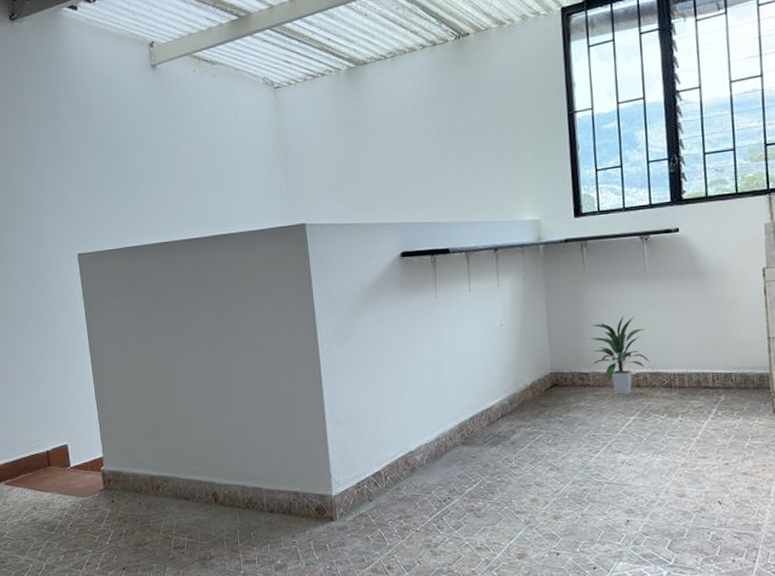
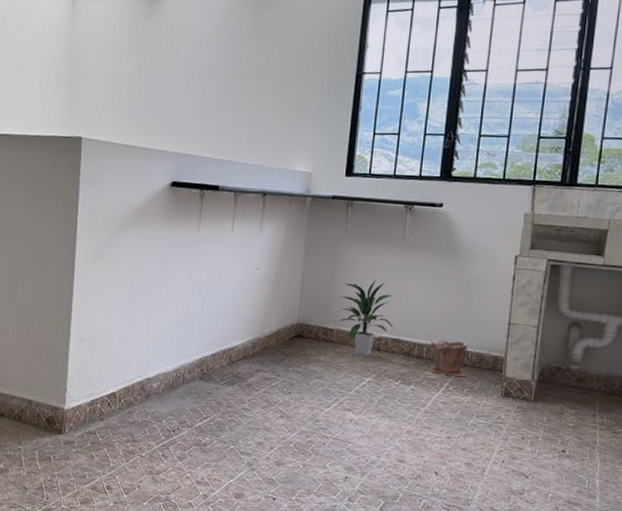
plant pot: none [690,363,733,402] -> present [429,339,468,378]

